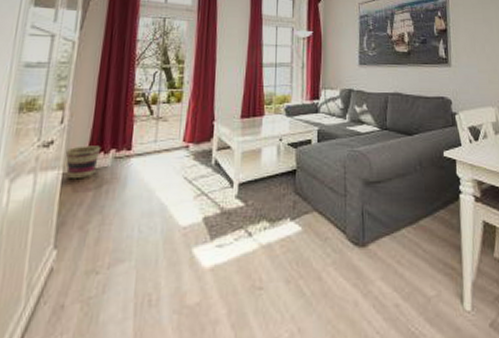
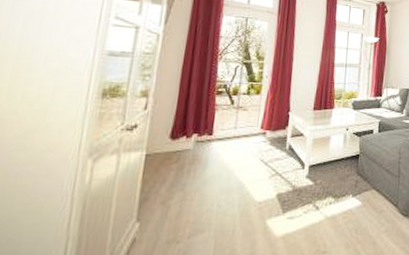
basket: present [65,146,101,179] -> none [148,130,184,160]

